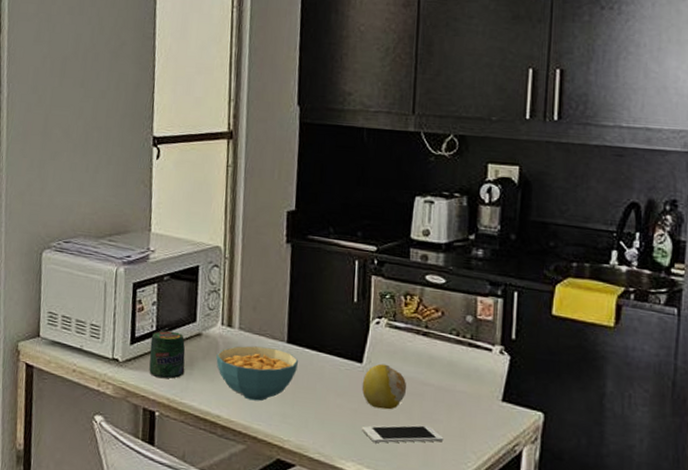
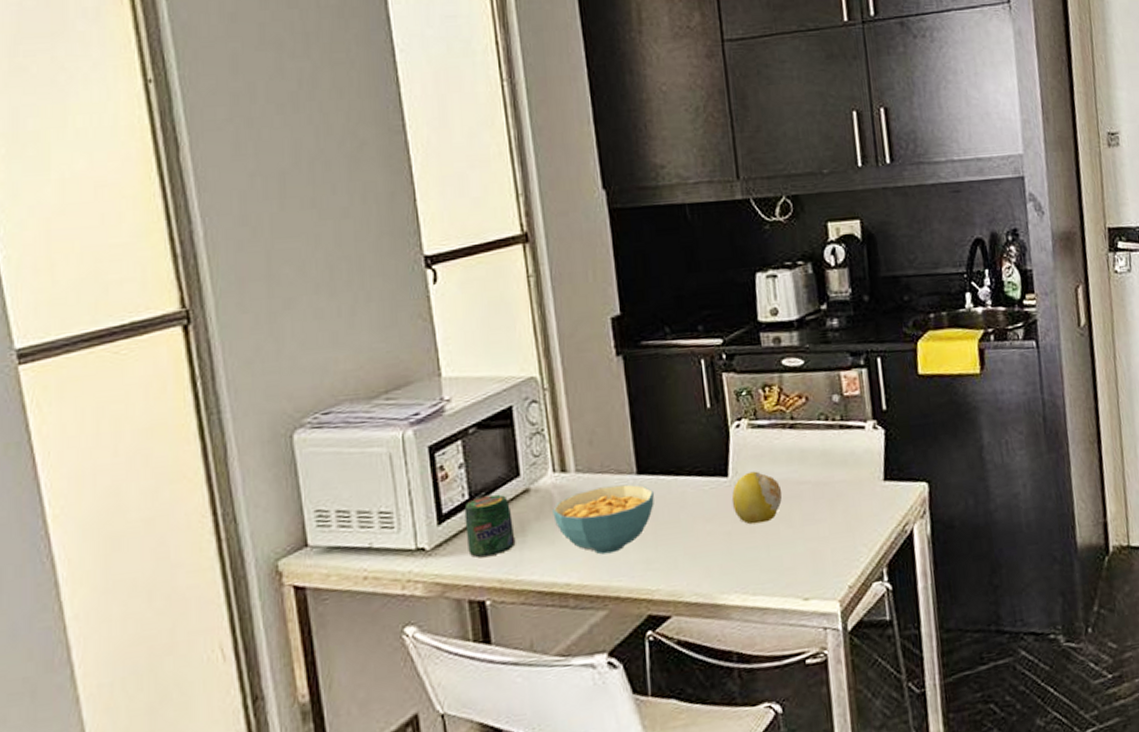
cell phone: present [361,425,444,443] -> none [739,528,831,565]

